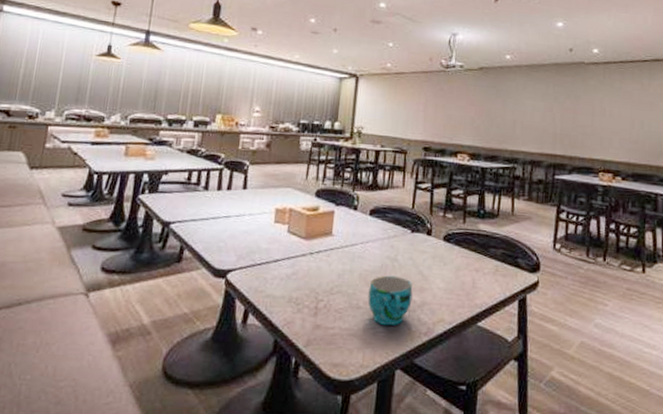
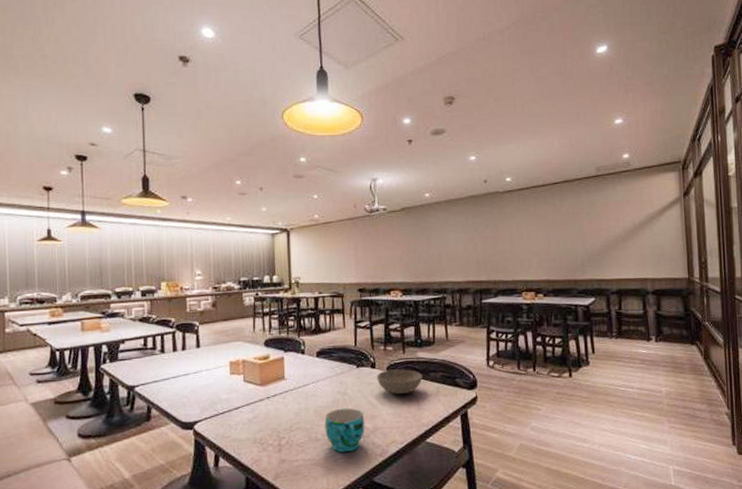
bowl: none [431,239,481,269] -> present [377,369,422,395]

